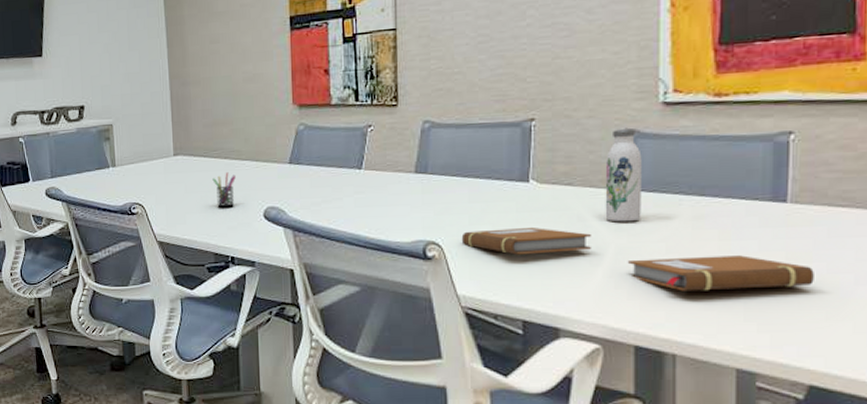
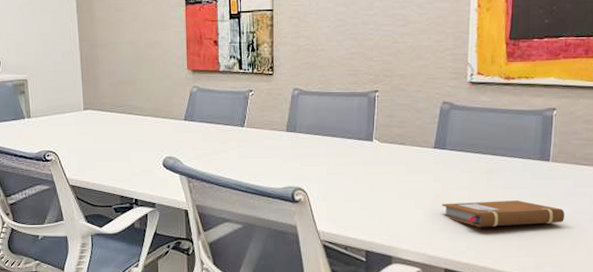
pen holder: present [212,172,236,208] -> none [118,126,139,157]
notebook: present [461,226,592,255] -> none [321,177,418,199]
water bottle: present [605,129,642,222] -> none [427,102,454,174]

